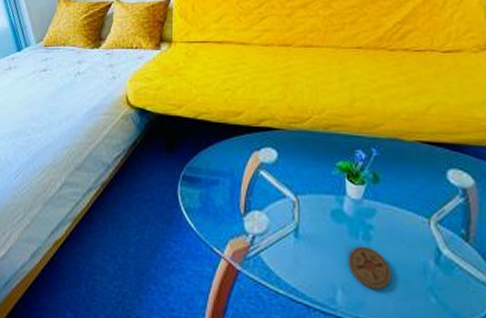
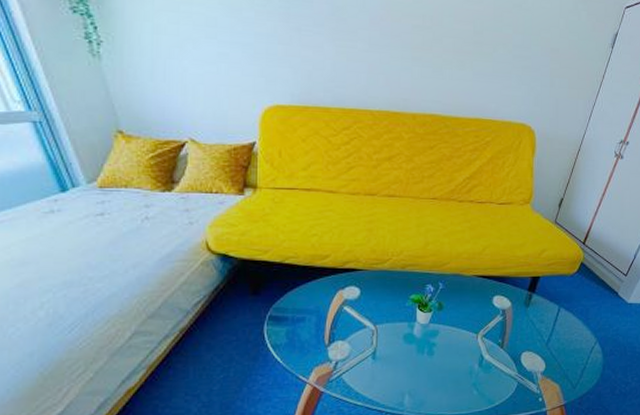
coaster: present [349,246,392,289] -> none [416,359,447,391]

